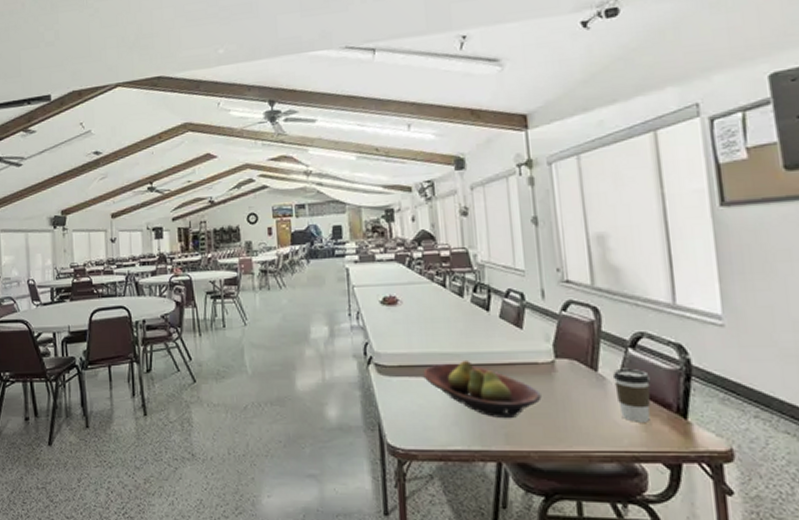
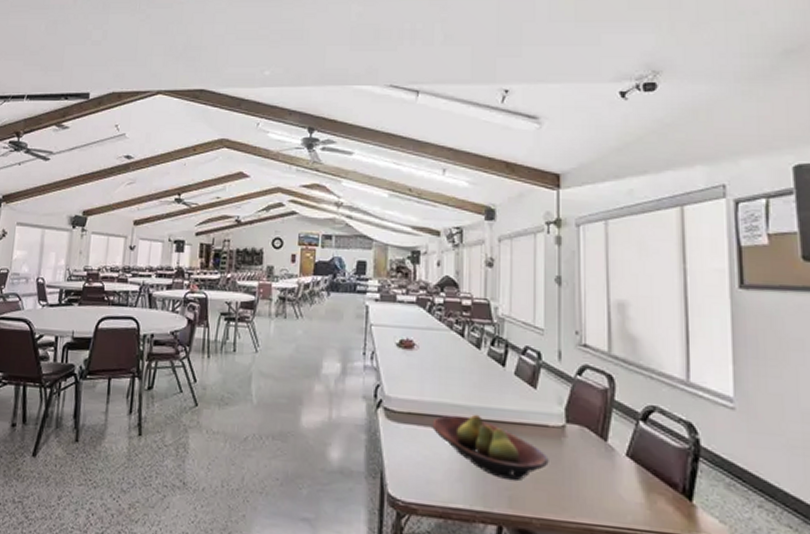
coffee cup: present [612,368,651,422] -> none [621,440,658,500]

